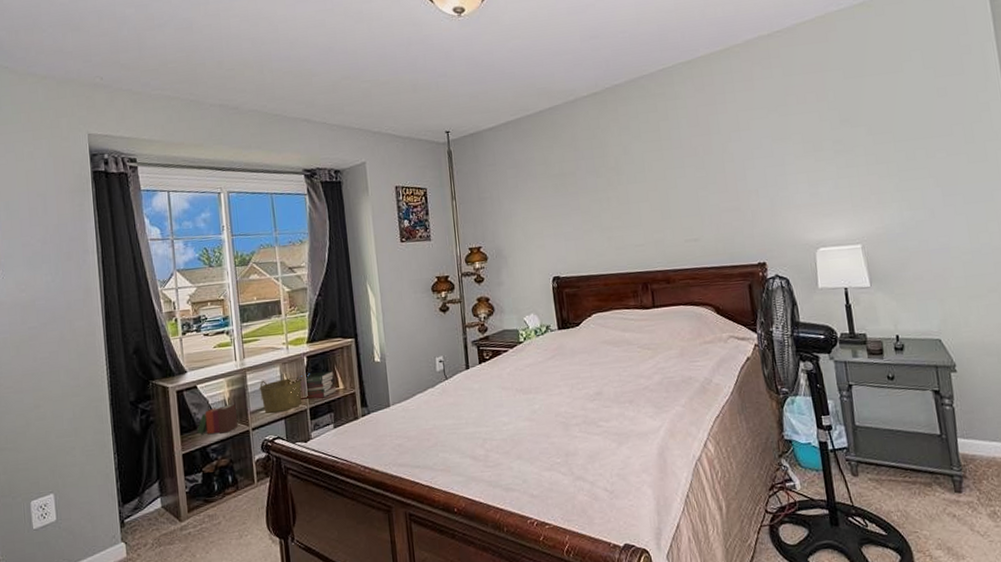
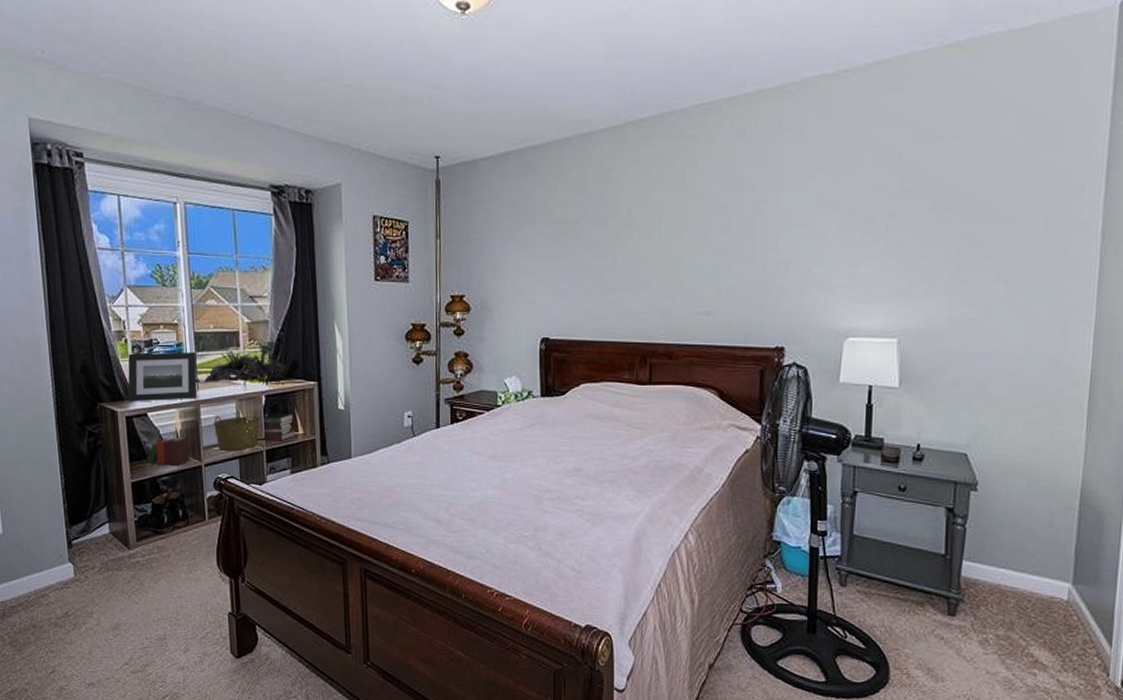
picture frame: none [178,323,244,377] -> present [128,351,198,402]
plant: none [241,305,325,352] -> present [195,341,286,387]

